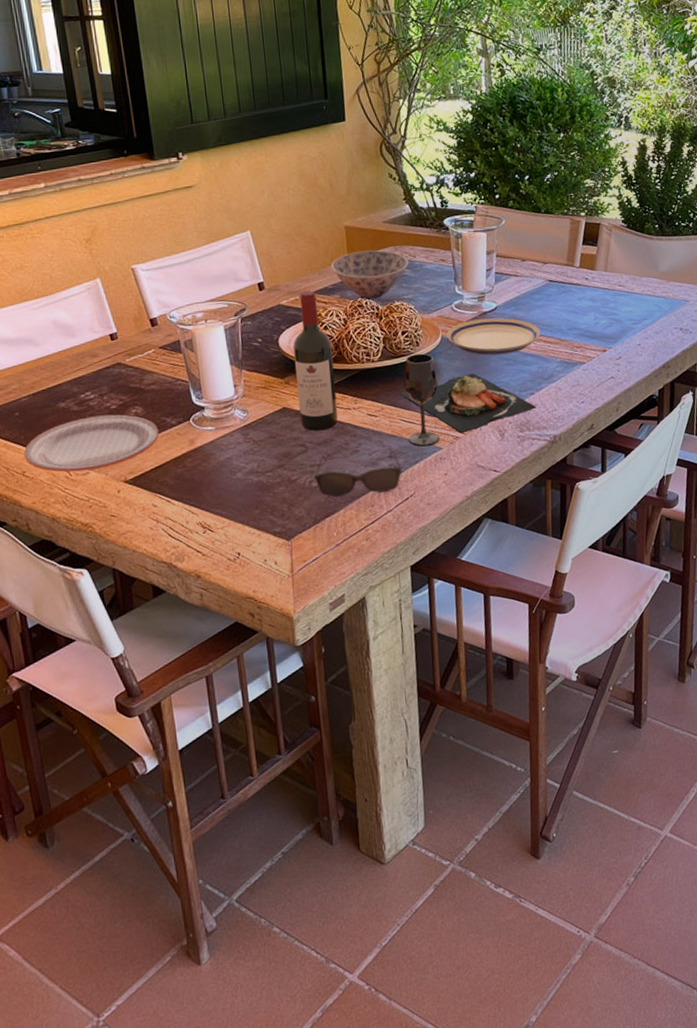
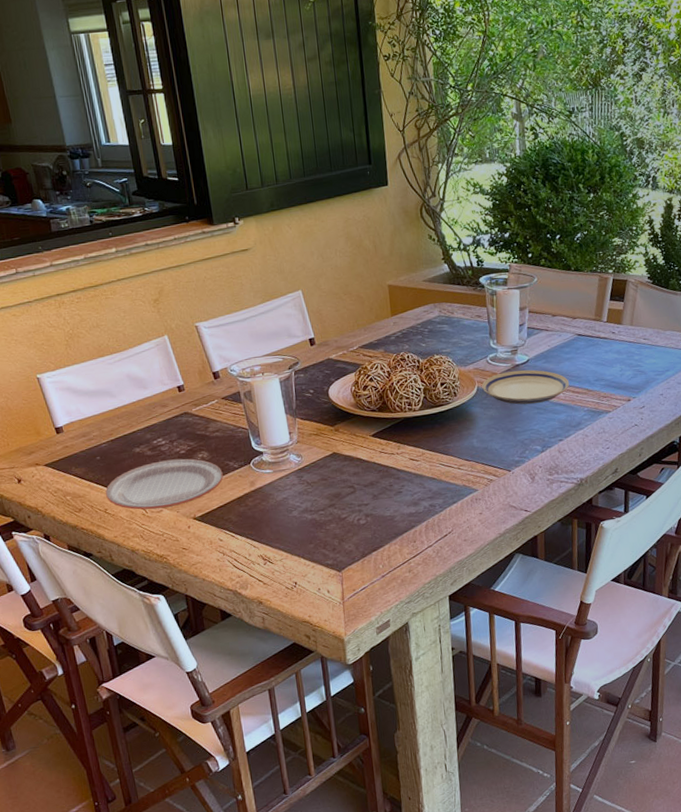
wine bottle: present [293,291,338,431] -> none [341,345,383,474]
sunglasses: present [314,449,402,497] -> none [362,490,441,533]
bowl: present [331,250,409,300] -> none [376,307,447,354]
food platter: present [400,373,536,433] -> none [440,421,564,476]
wine glass: present [403,353,440,447] -> none [442,403,475,489]

